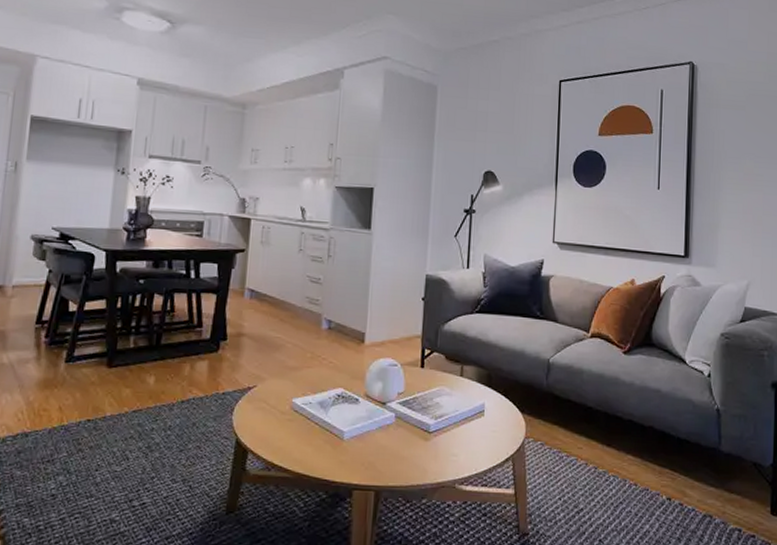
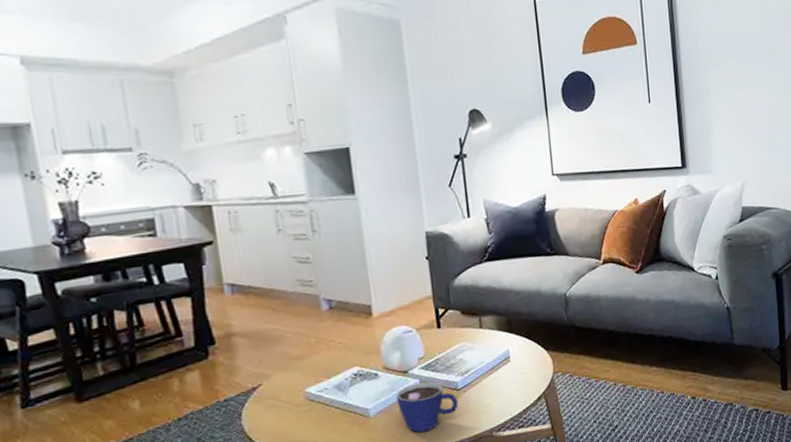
cup: none [371,417,428,467] -> present [396,381,459,433]

